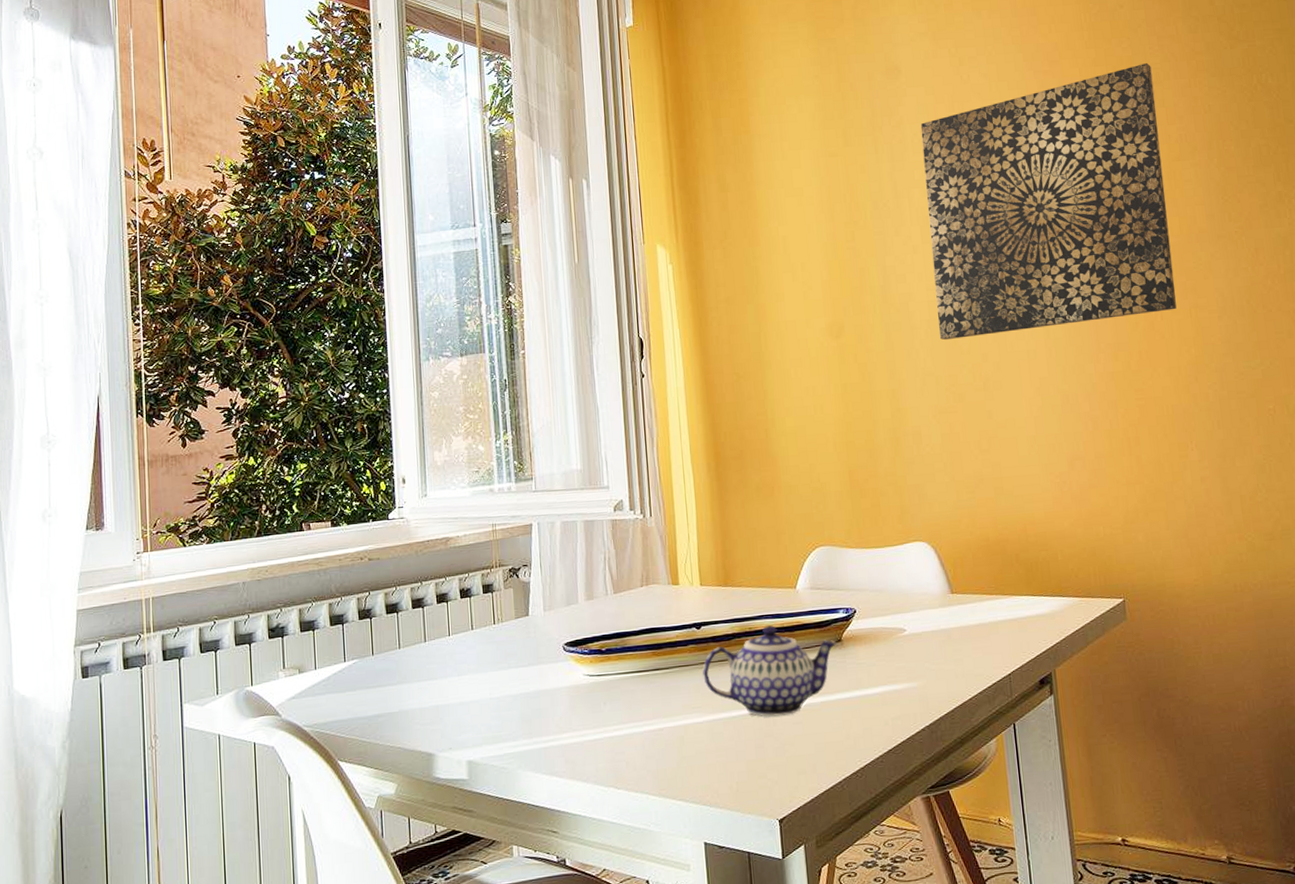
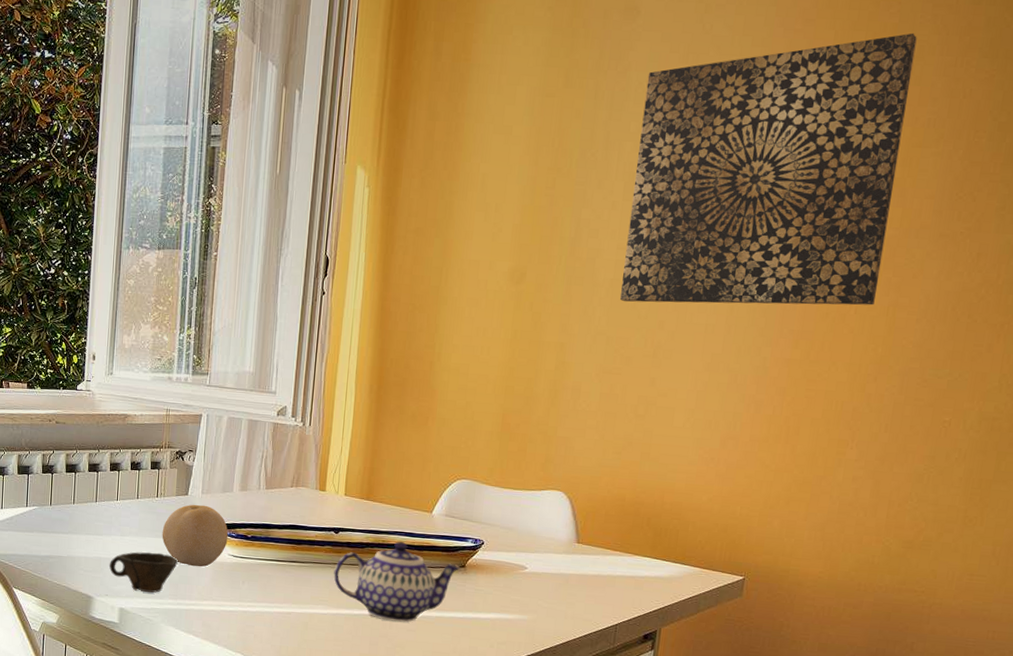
cup: none [449,687,529,737] -> present [109,552,179,593]
fruit: none [505,623,581,696] -> present [162,504,228,567]

